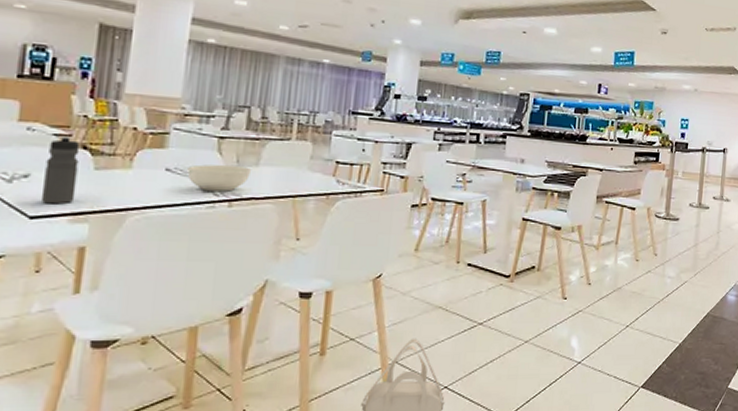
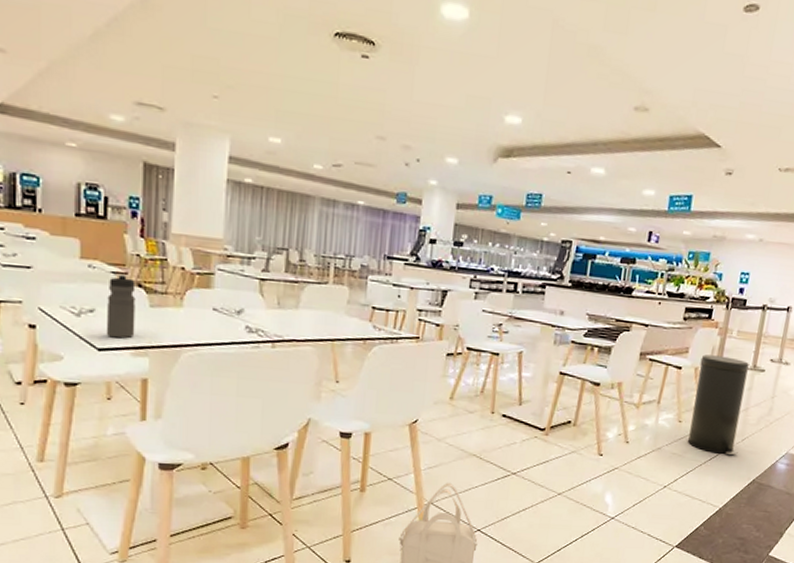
bowl: present [187,164,252,192] -> none [233,305,292,333]
pedal bin: none [646,195,695,290] -> present [688,354,749,455]

